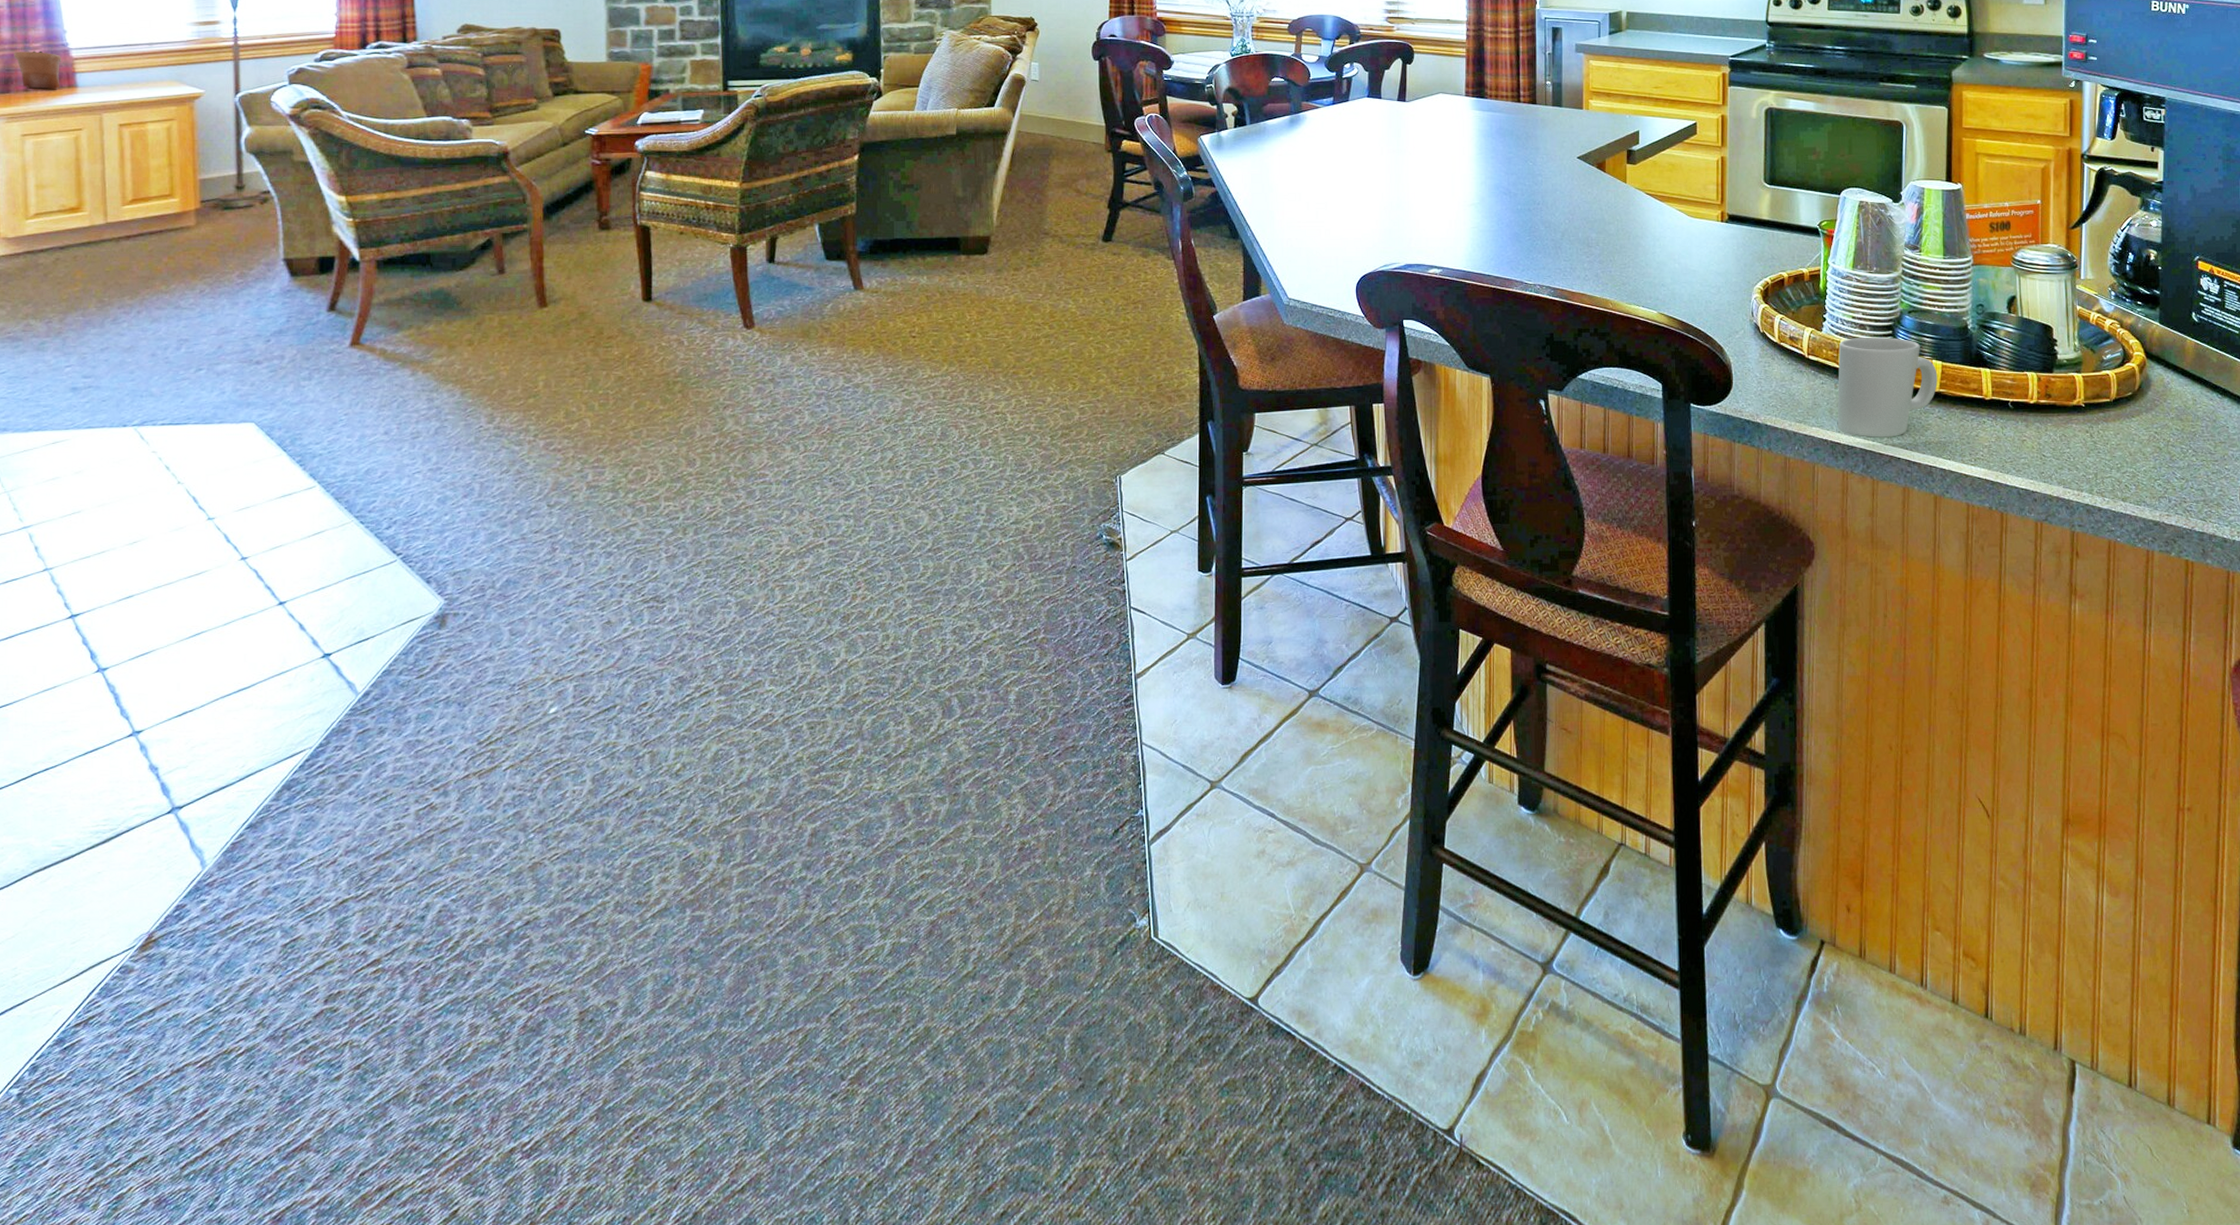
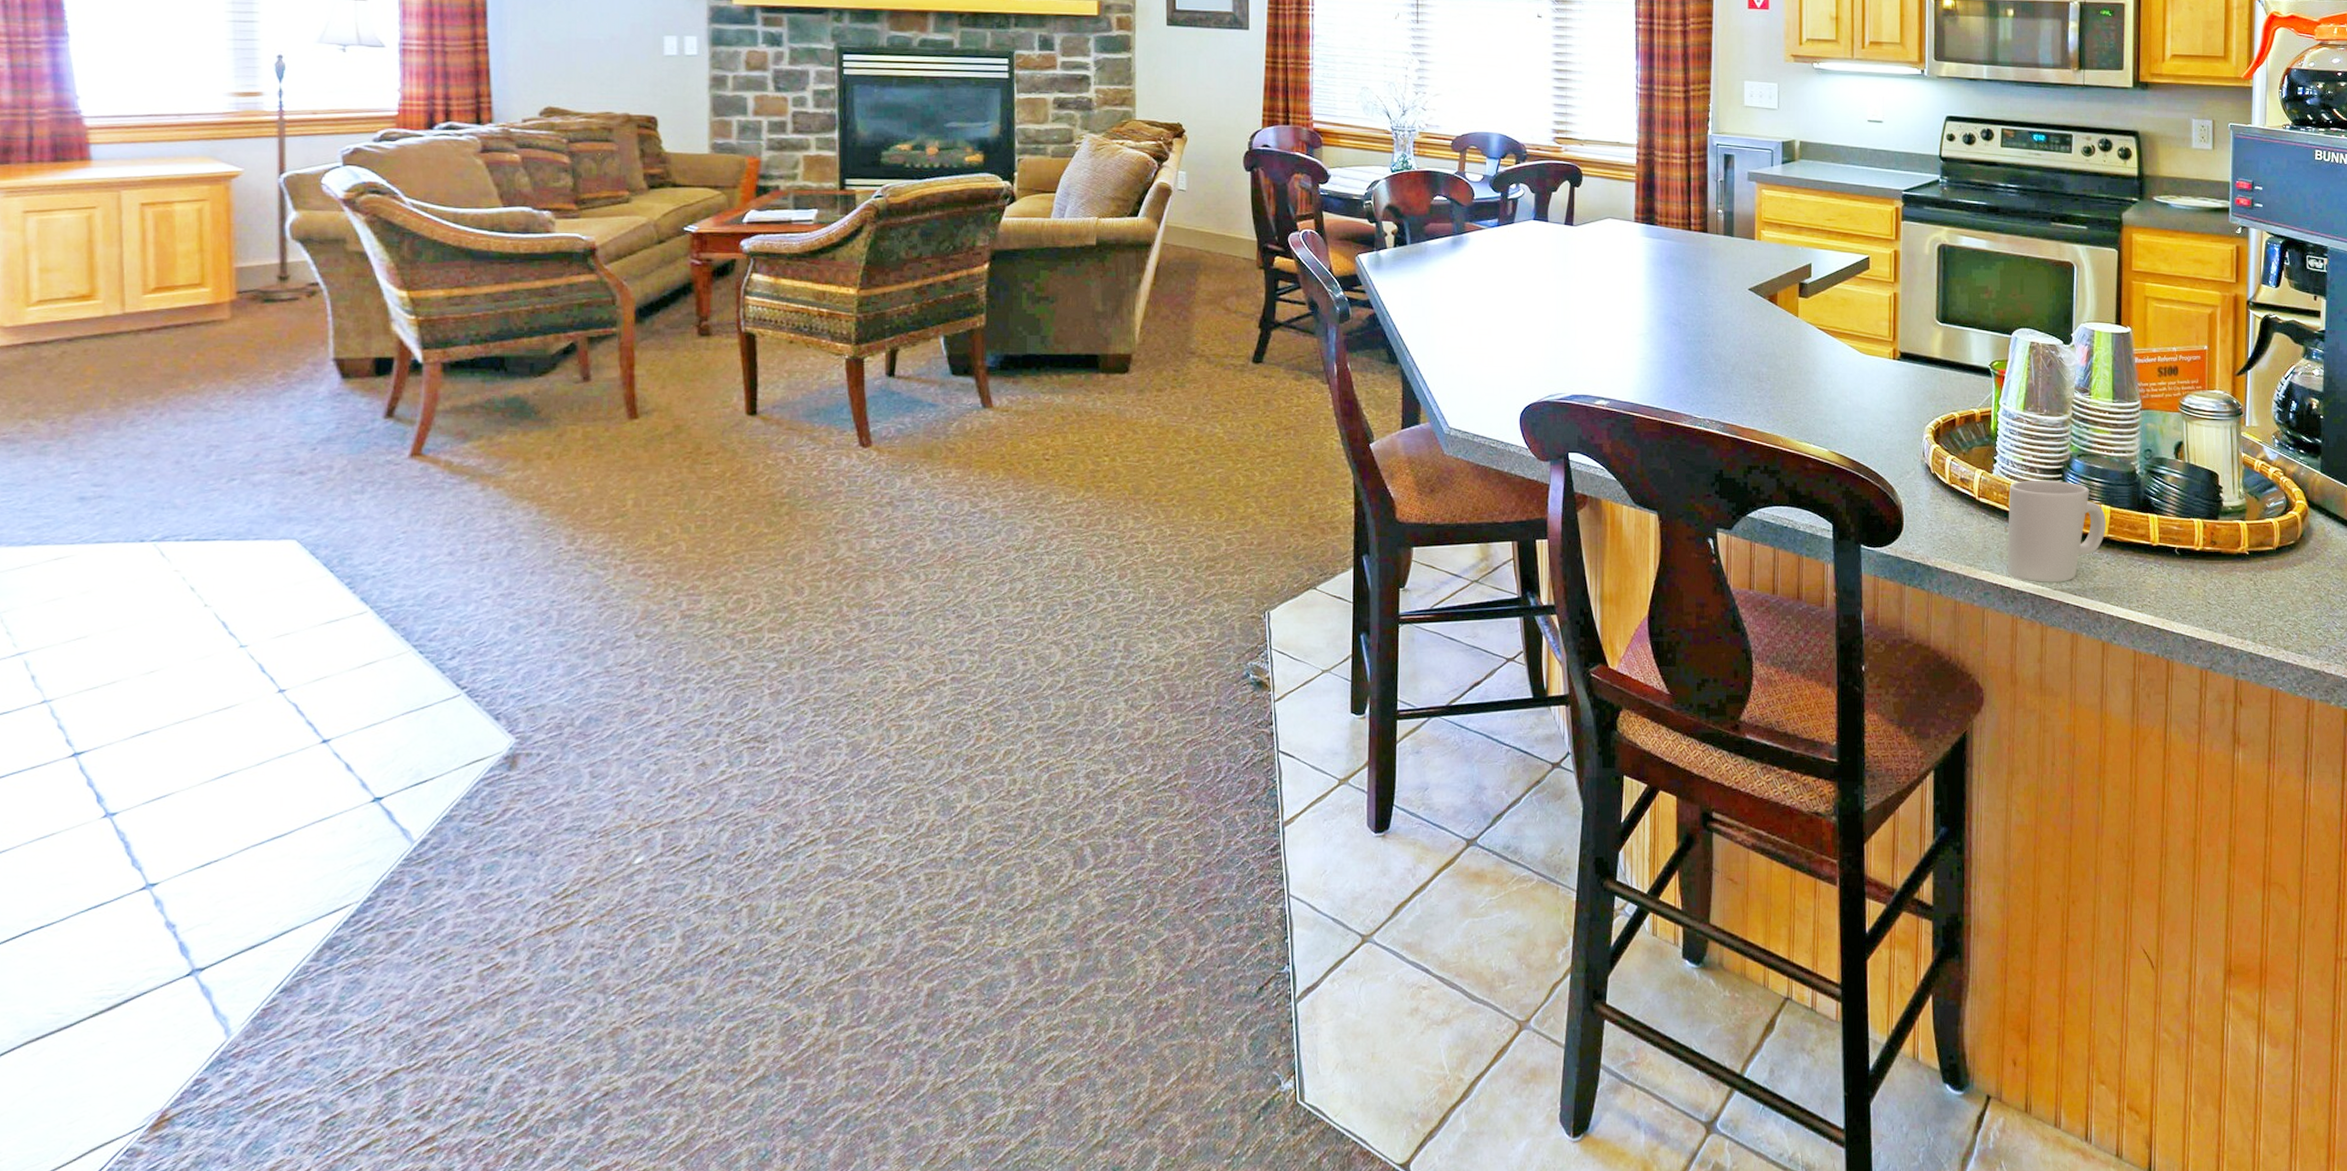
planter: present [14,50,61,91] -> none [15,117,73,164]

